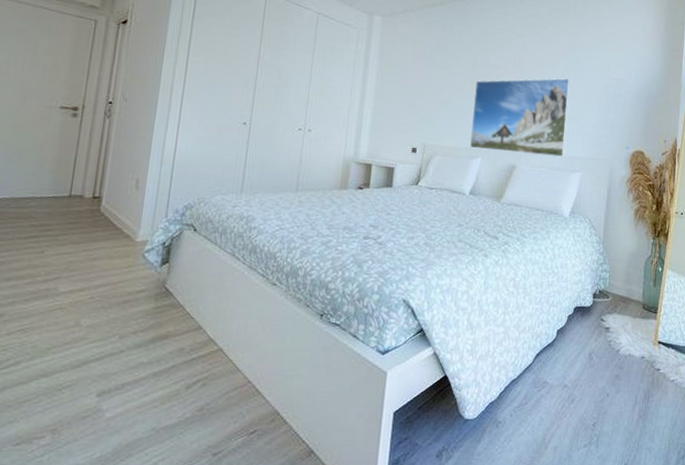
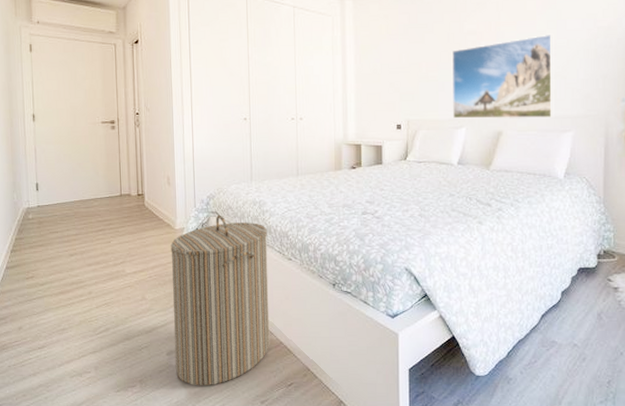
laundry hamper: none [105,228,252,436] -> present [170,215,270,386]

